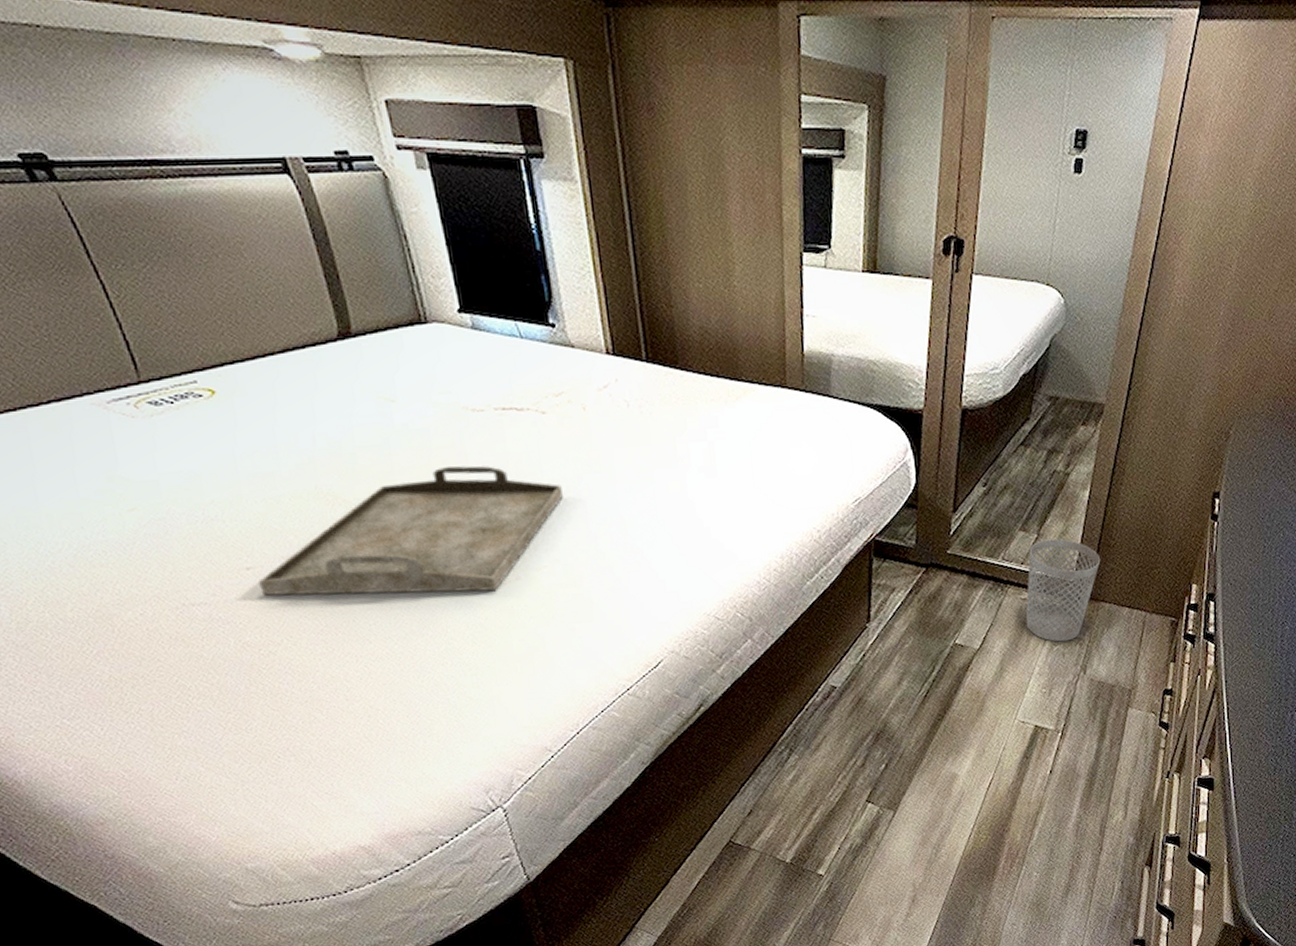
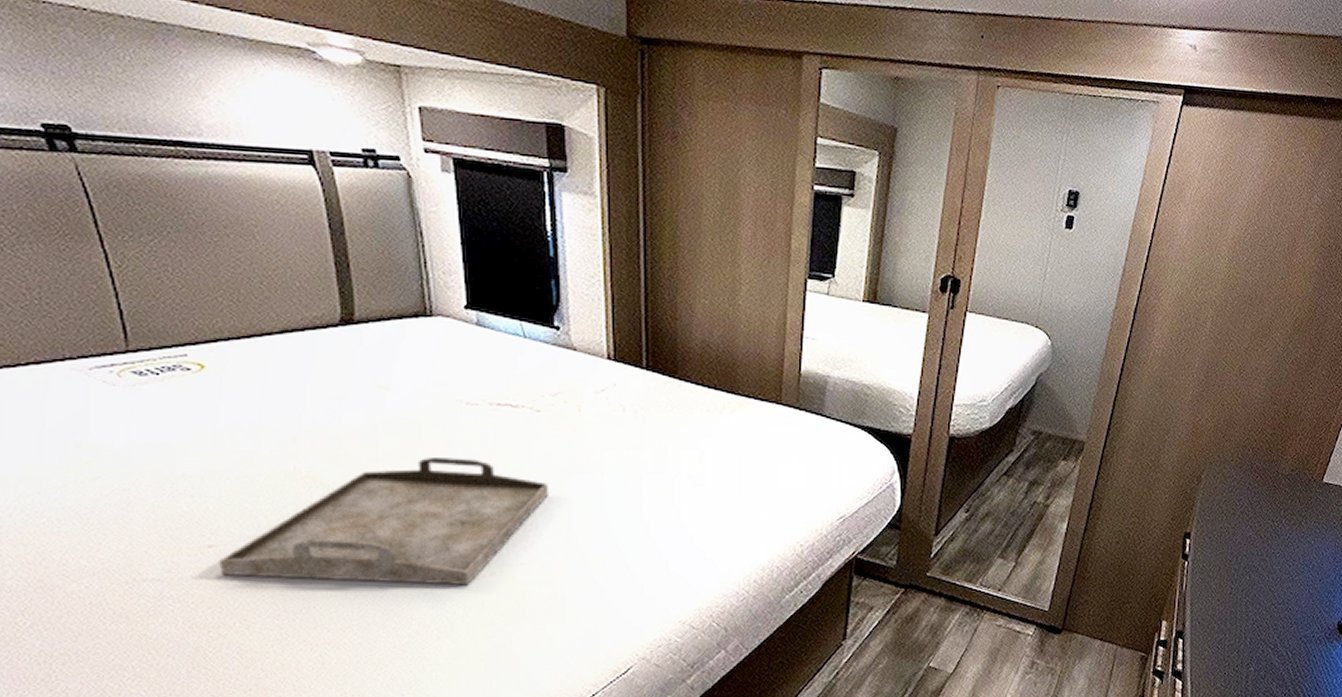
wastebasket: present [1025,538,1101,642] -> none [1000,568,1076,671]

